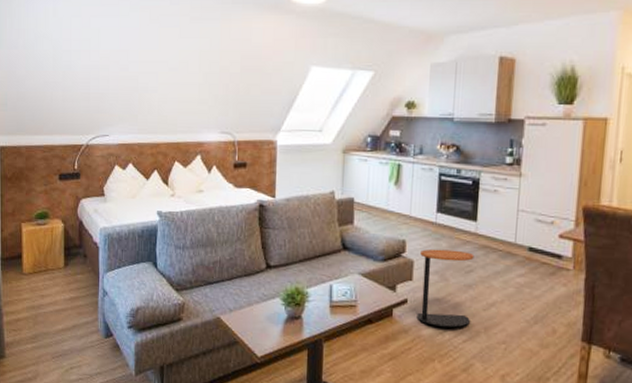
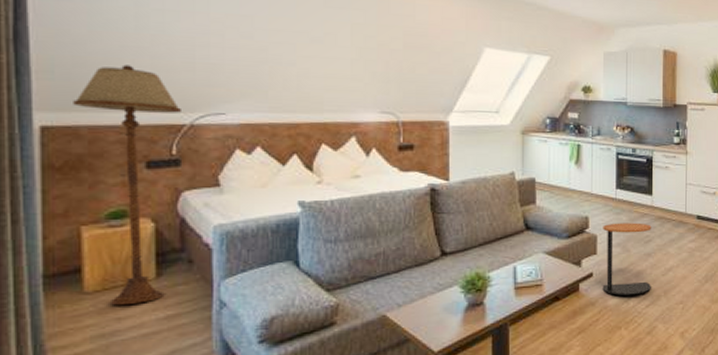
floor lamp: none [18,97,82,286] -> present [73,64,183,306]

